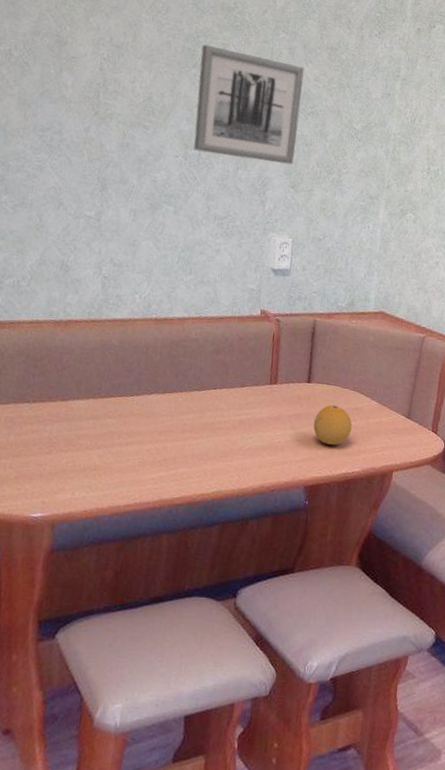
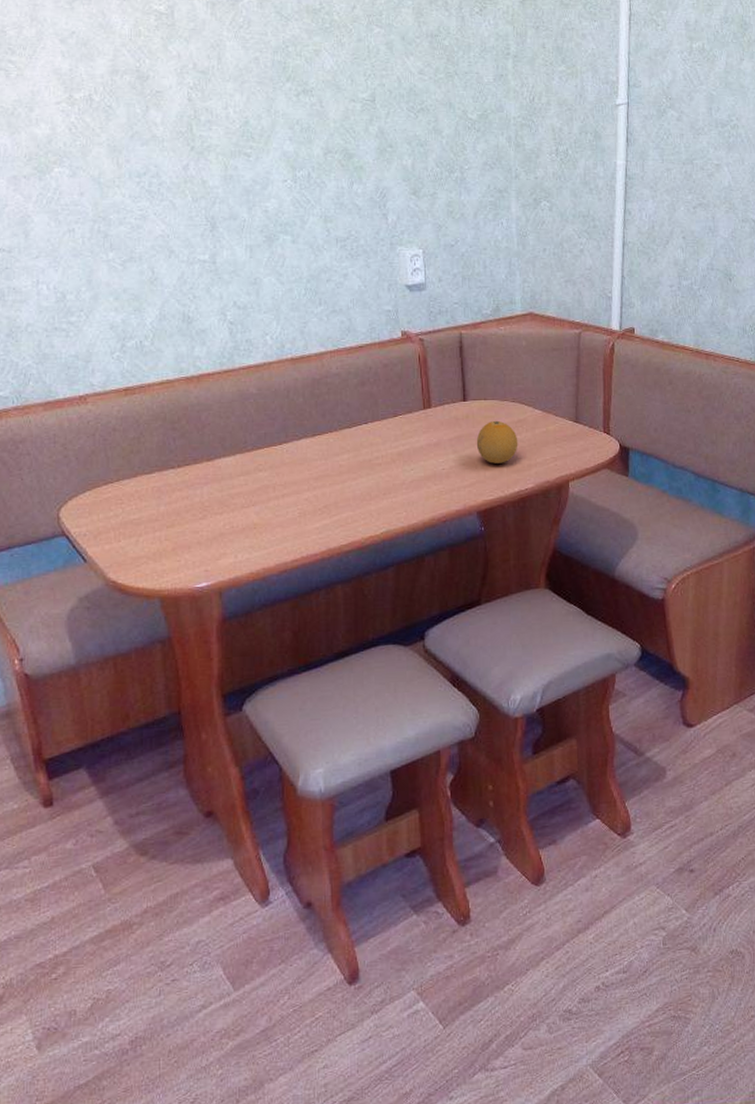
wall art: present [193,44,305,165] -> none [293,54,411,172]

